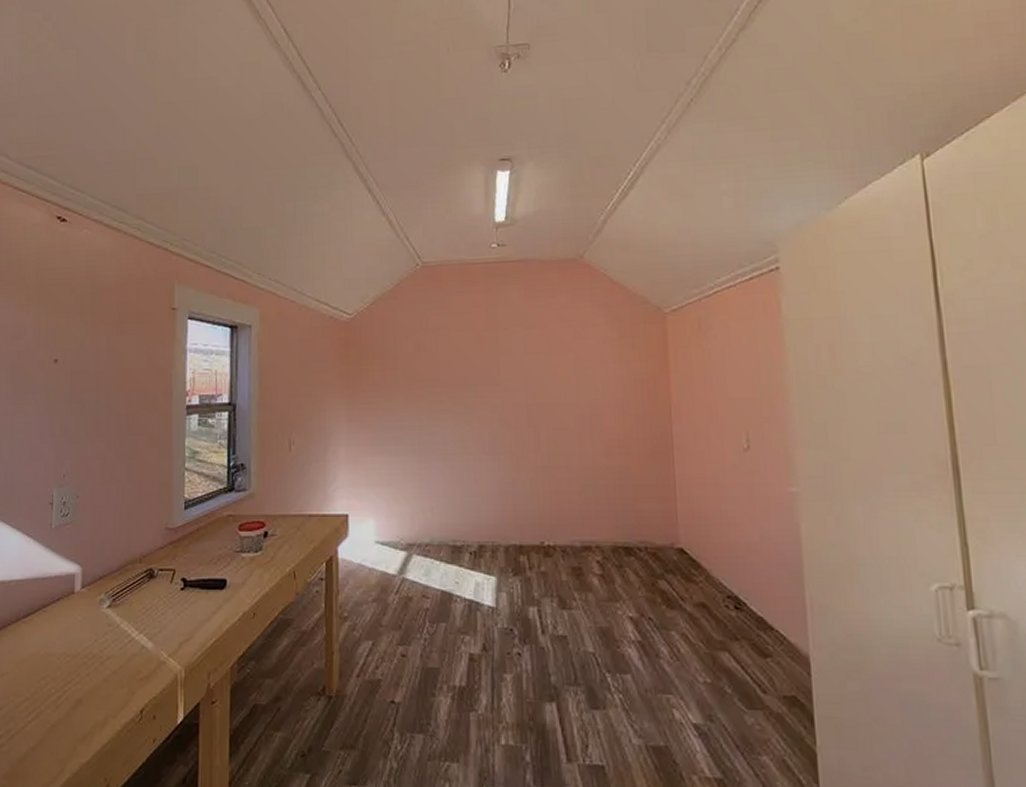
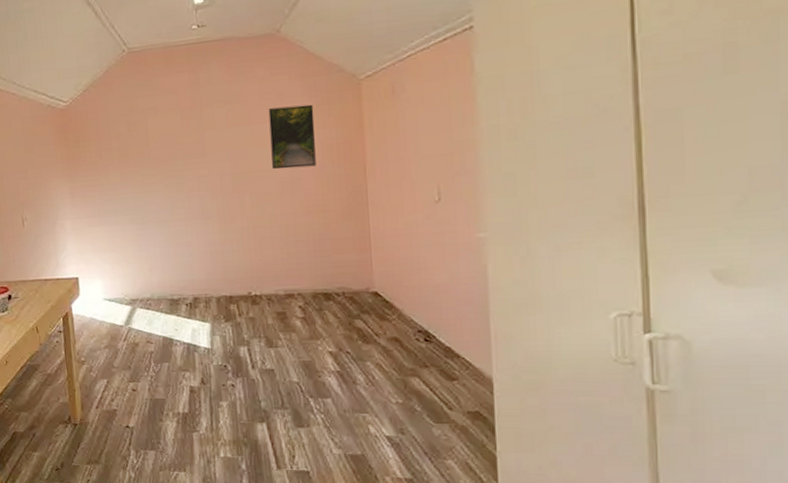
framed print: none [569,335,618,404] -> present [268,104,316,170]

